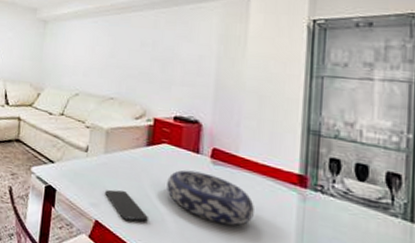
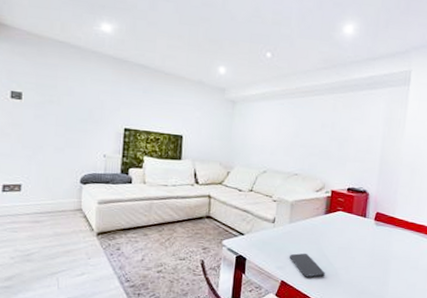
decorative bowl: present [167,170,254,226] -> none [340,231,404,272]

